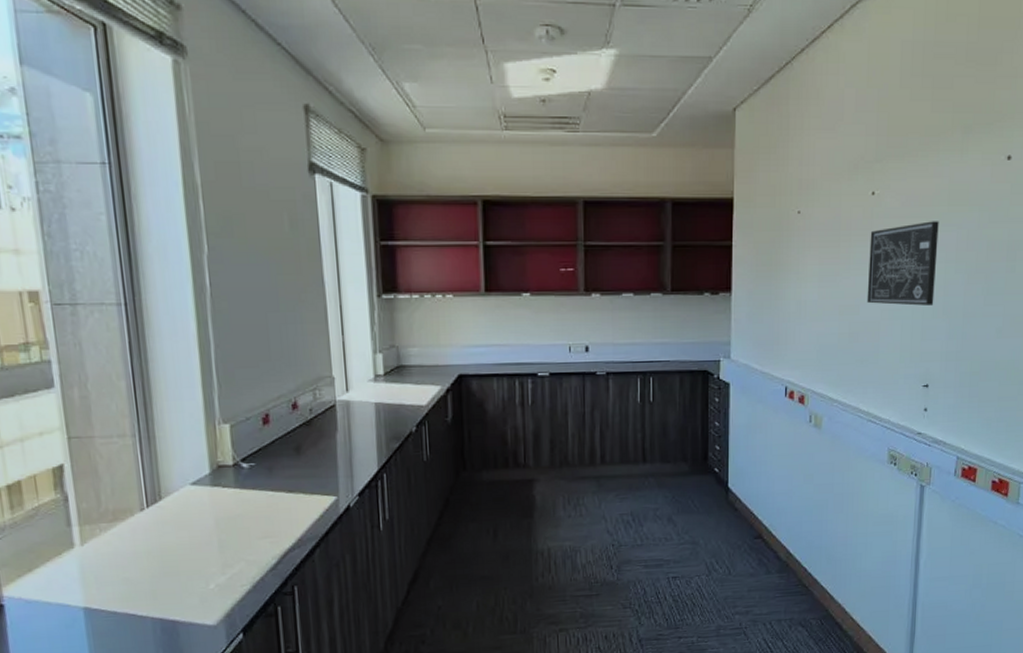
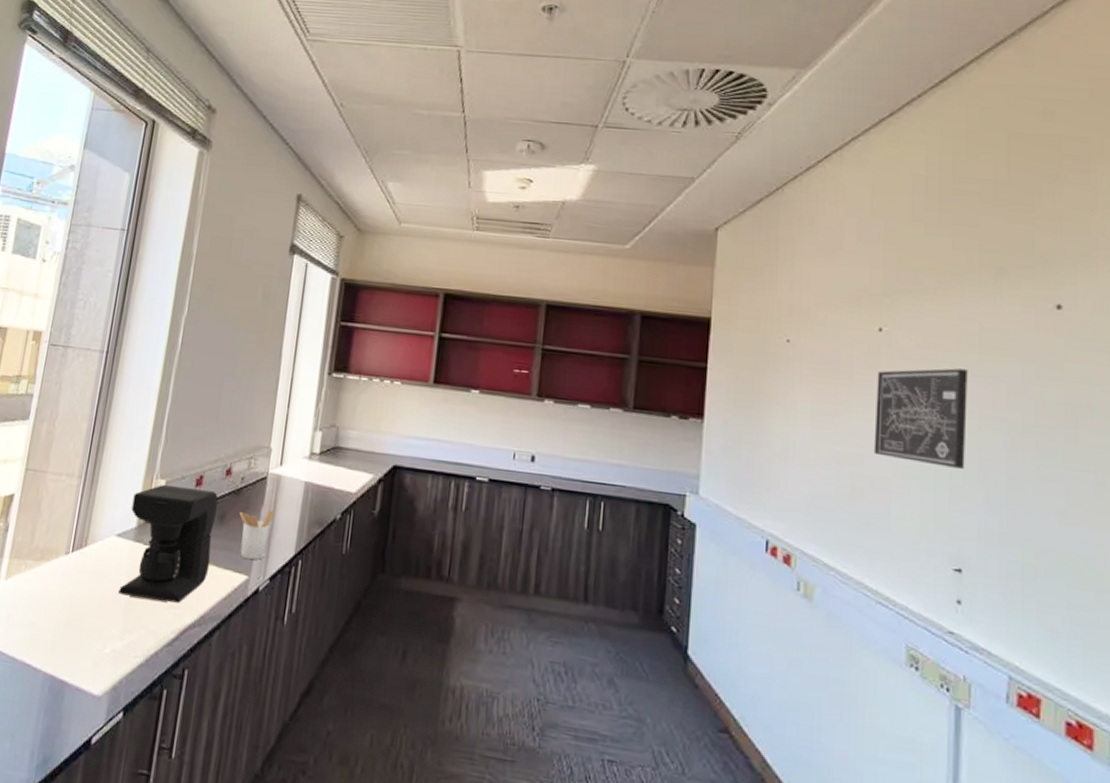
coffee maker: none [198,427,297,536] -> present [118,485,218,603]
utensil holder: none [315,434,350,482] -> present [239,510,274,560]

